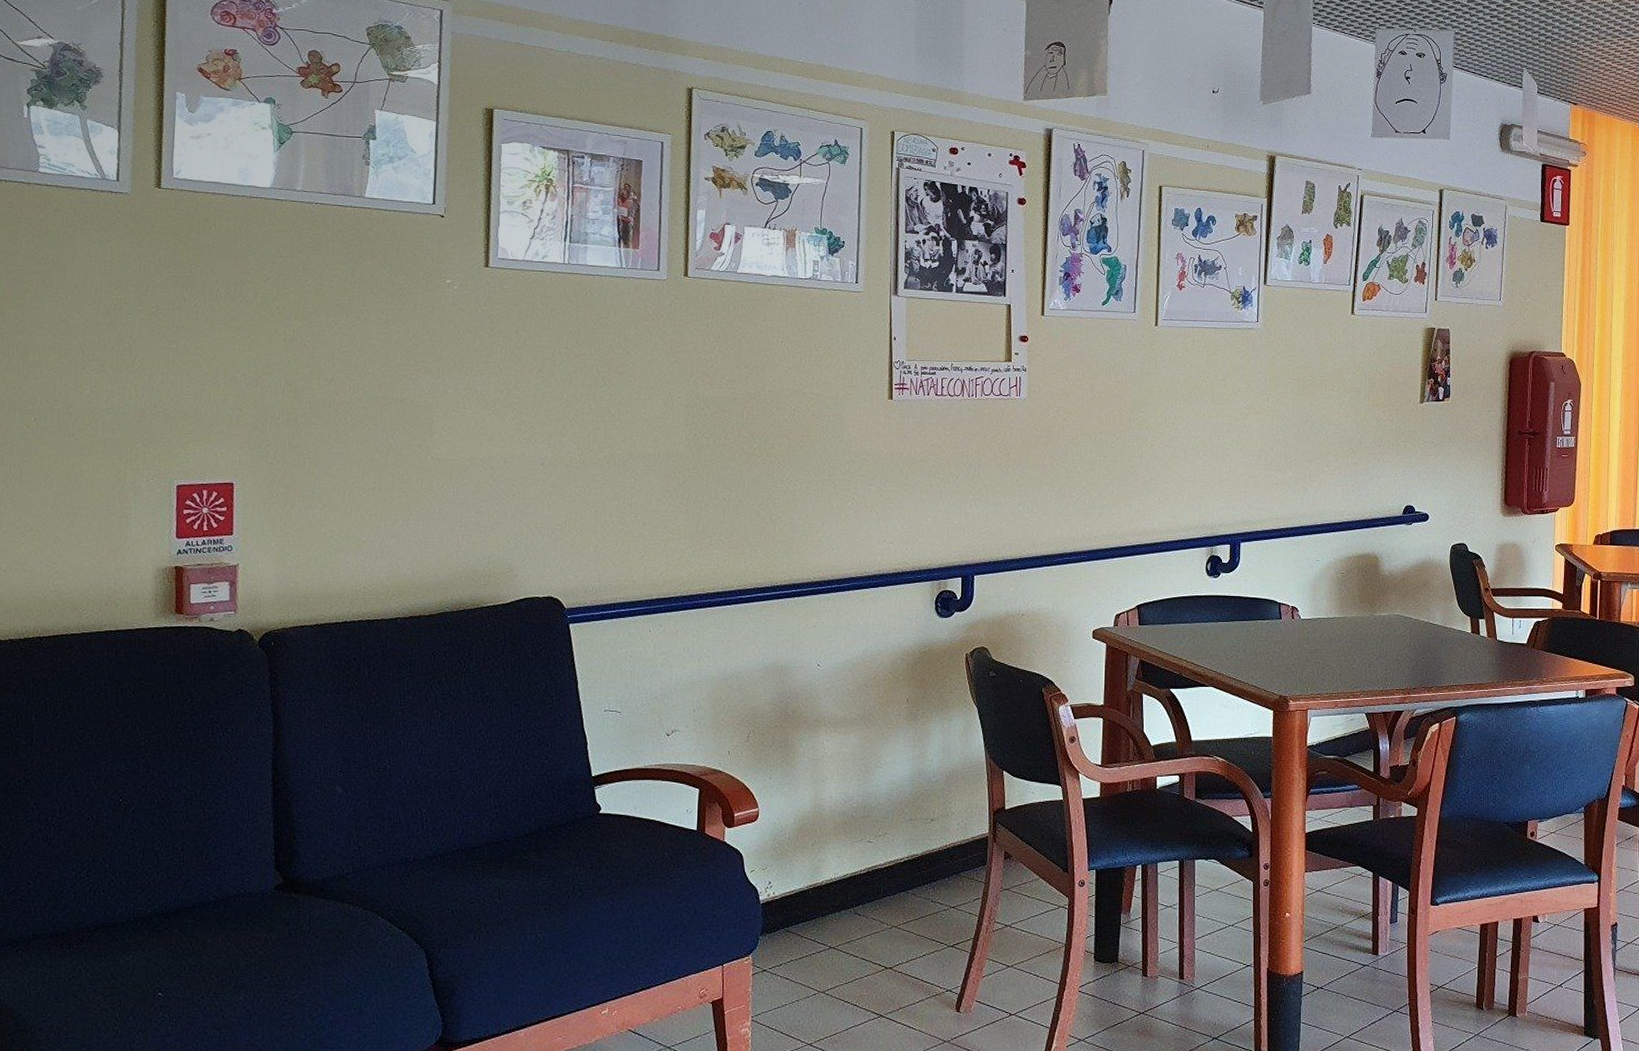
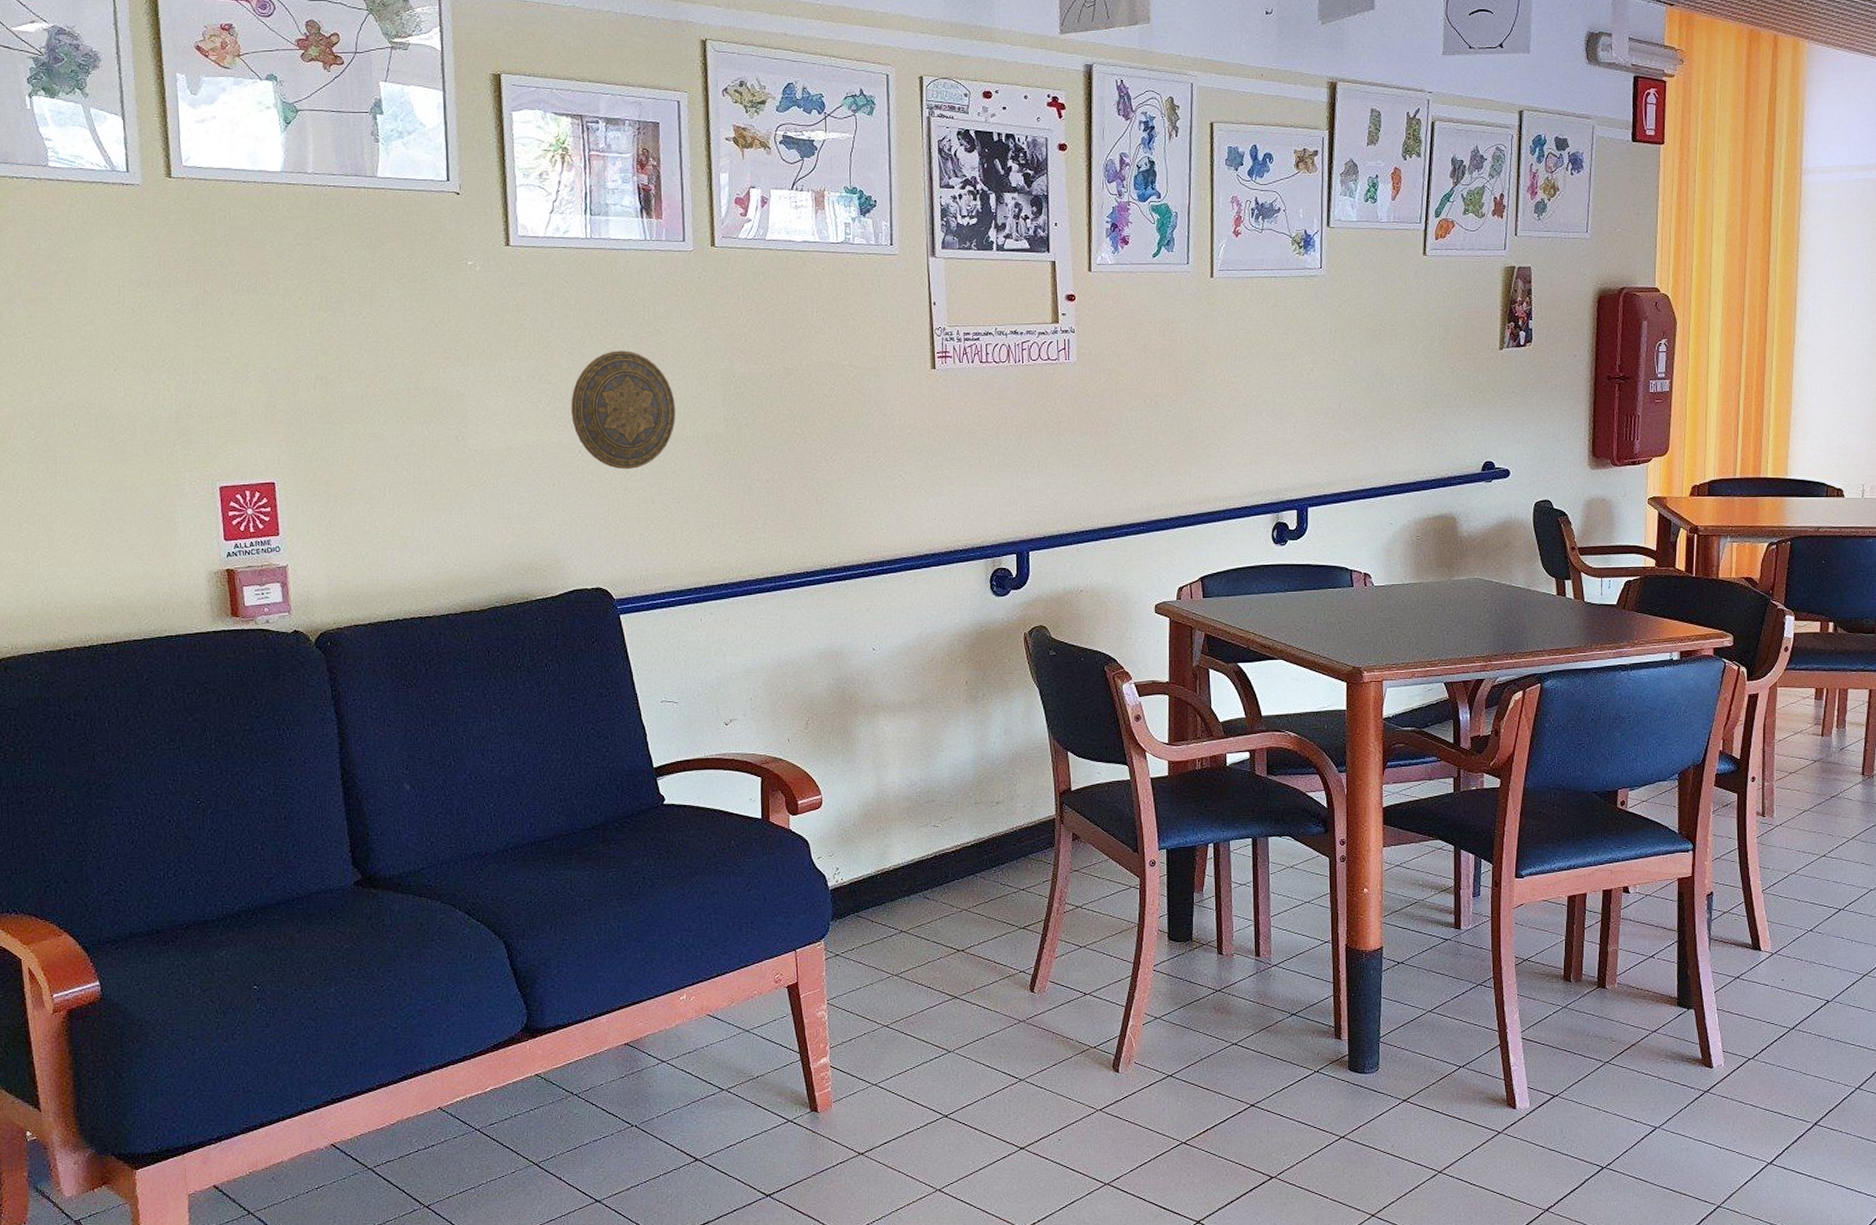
decorative plate: none [536,370,639,484] -> present [571,350,675,470]

